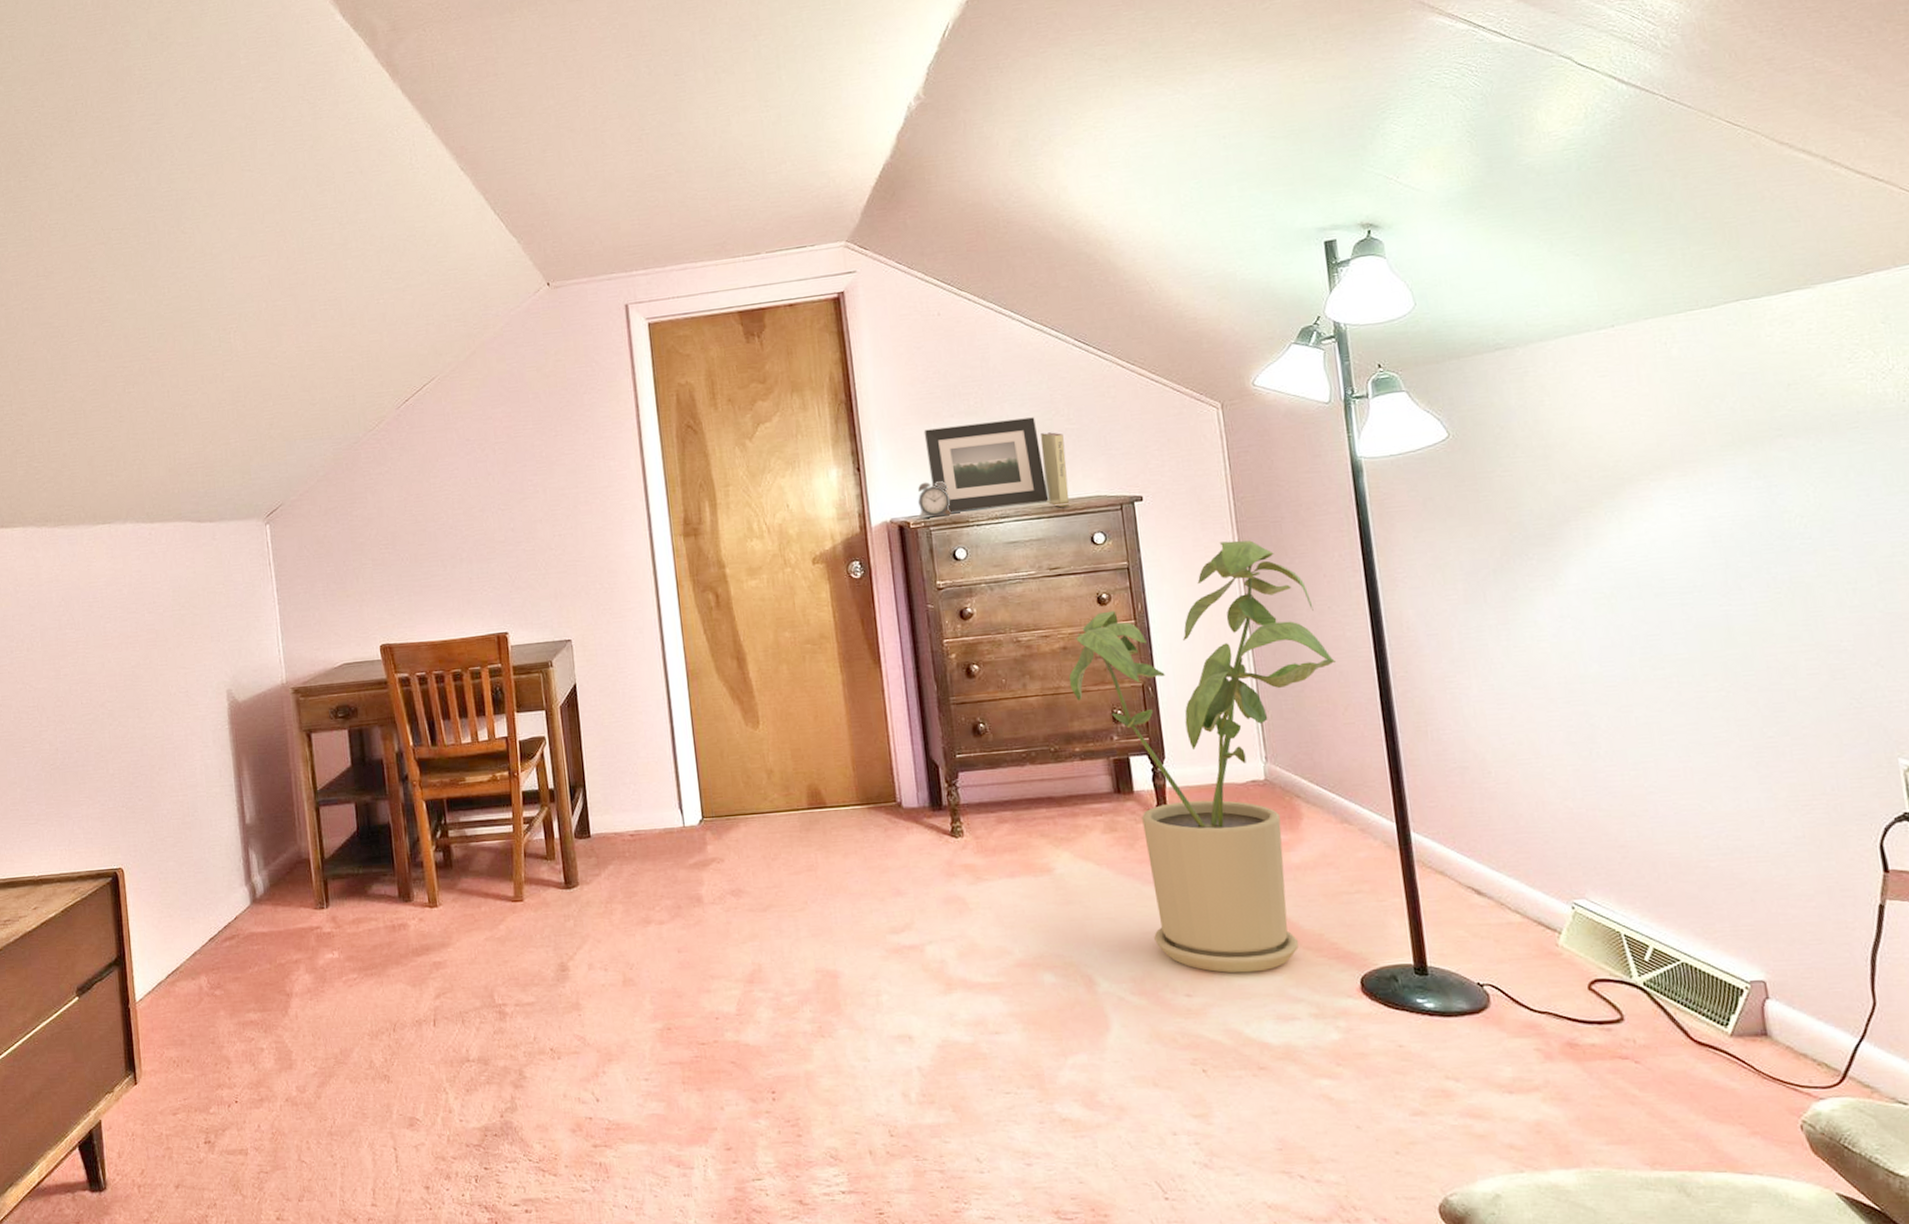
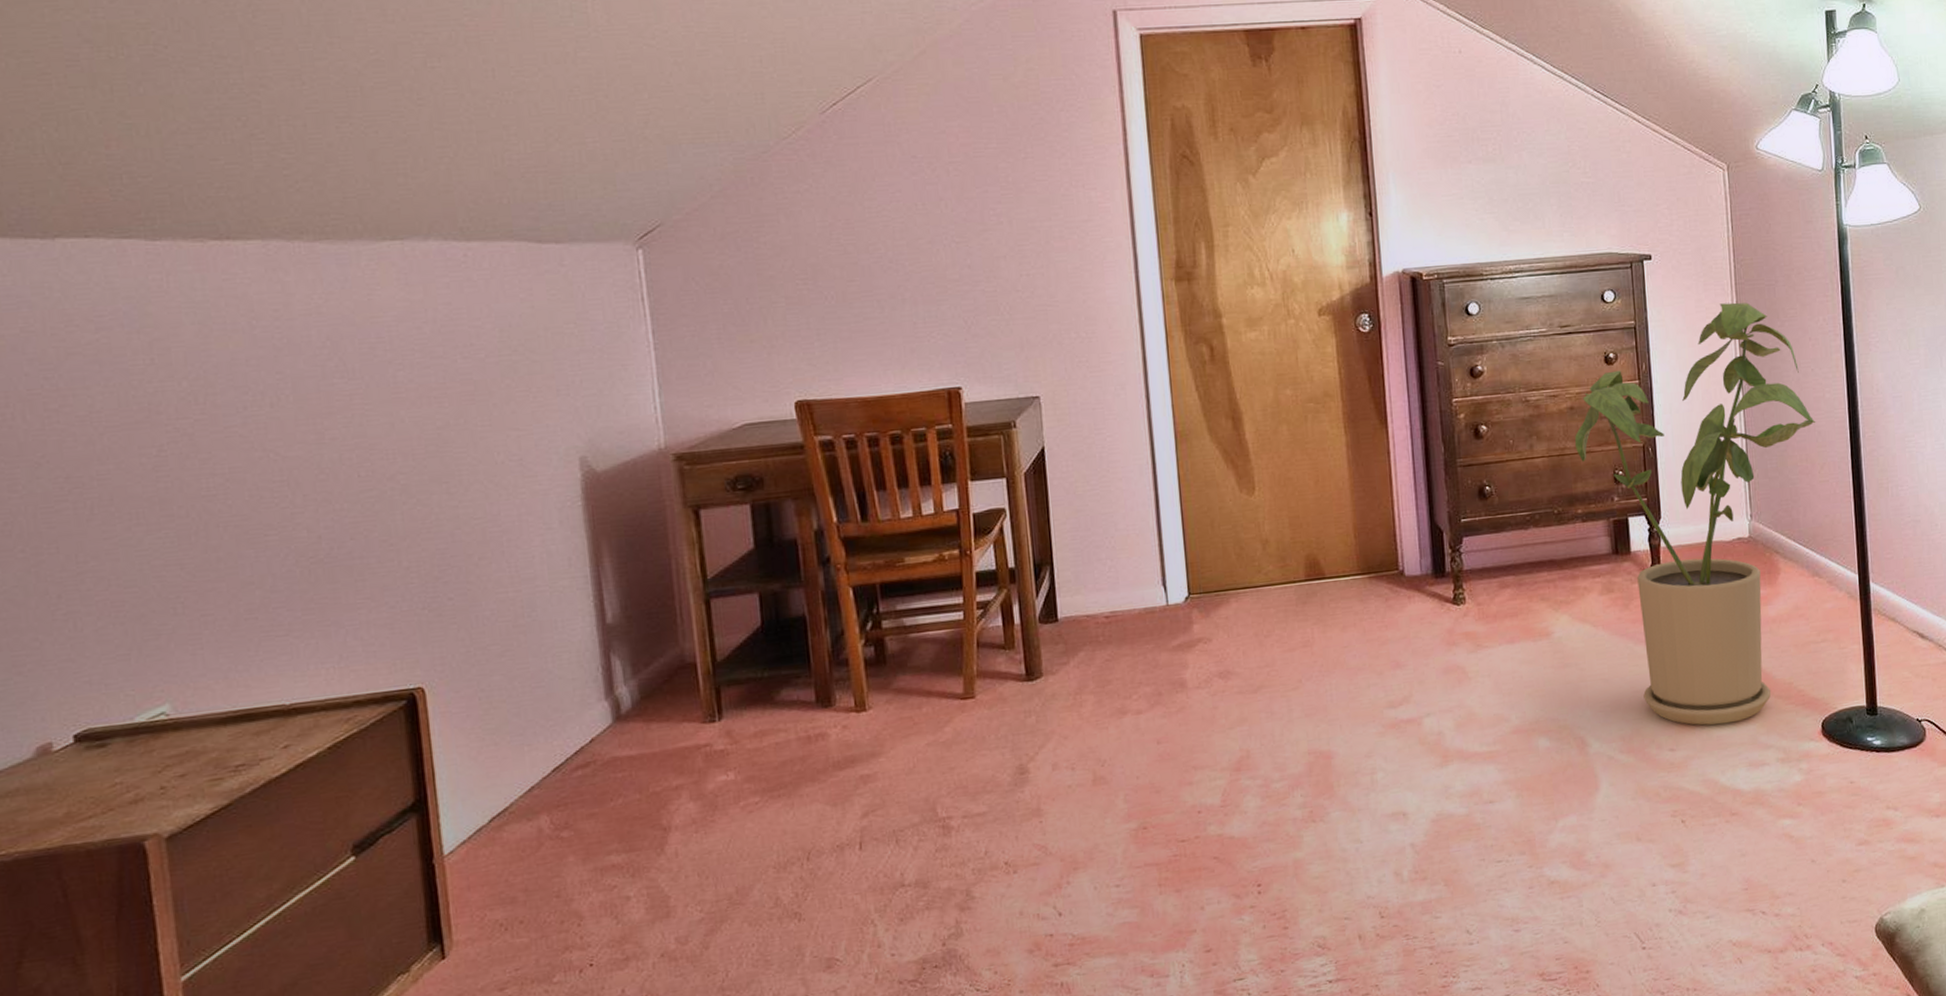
alarm clock: present [917,481,952,519] -> none [1431,231,1466,270]
picture frame: present [923,417,1049,513] -> none [1440,168,1563,265]
book: present [1040,432,1069,508] -> none [1556,185,1582,264]

